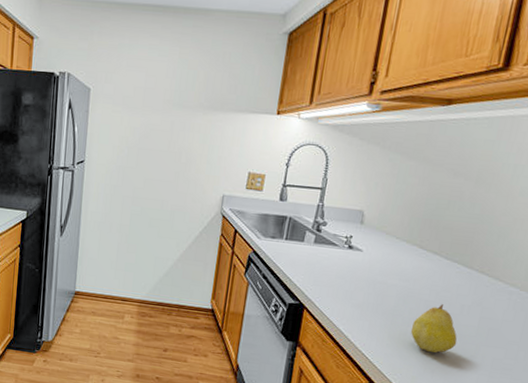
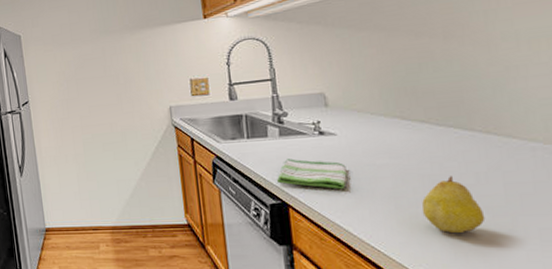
dish towel: none [301,265,362,301] -> present [277,158,348,189]

